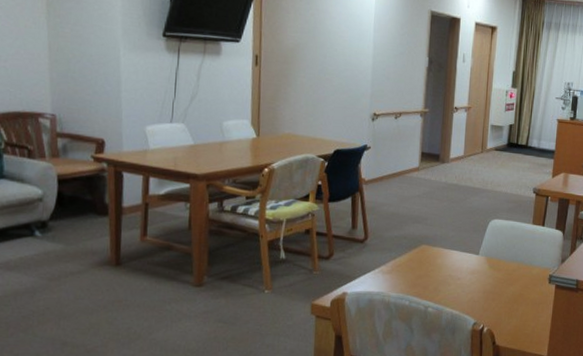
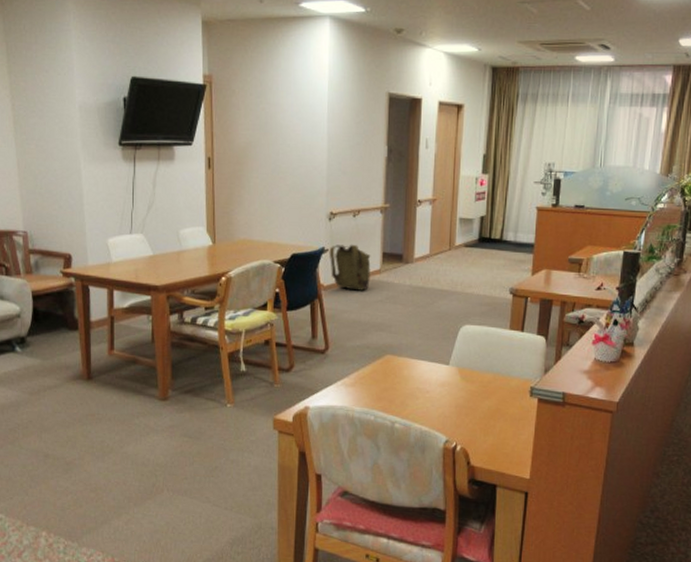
backpack: none [371,143,411,186] -> present [329,244,371,291]

